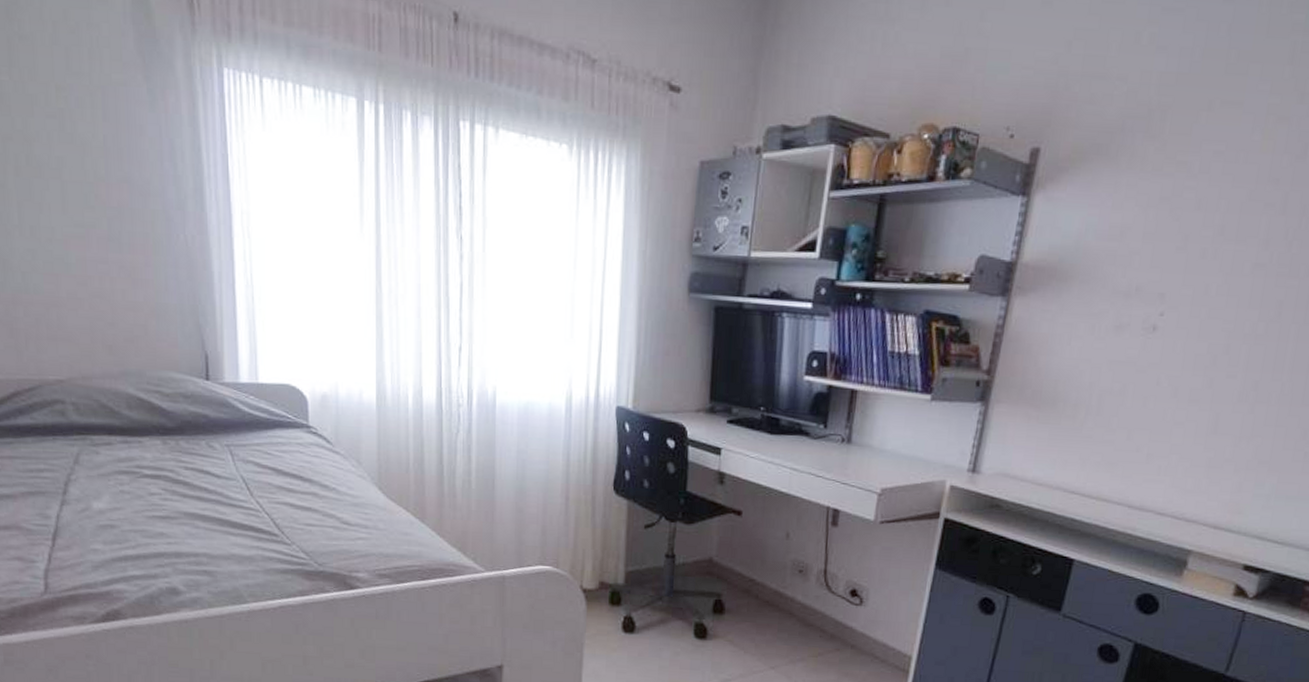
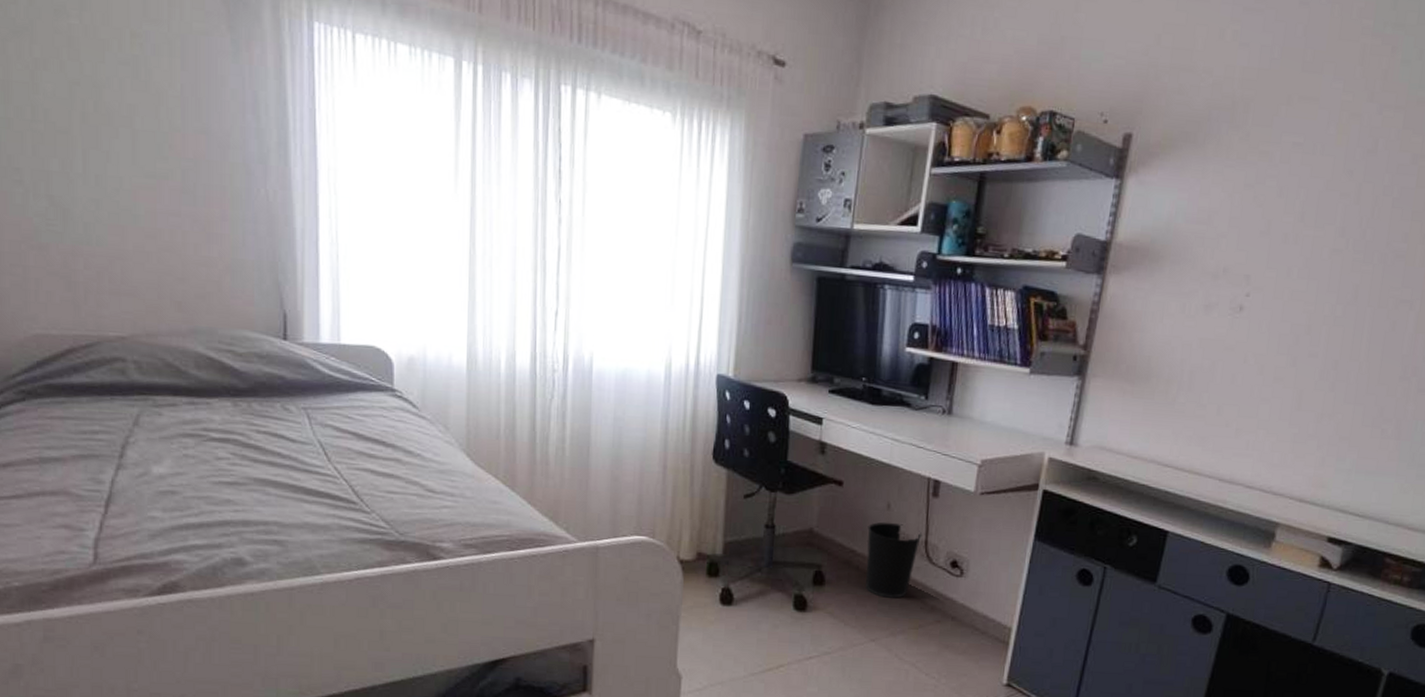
wastebasket: none [765,551,822,627] -> present [866,522,923,598]

